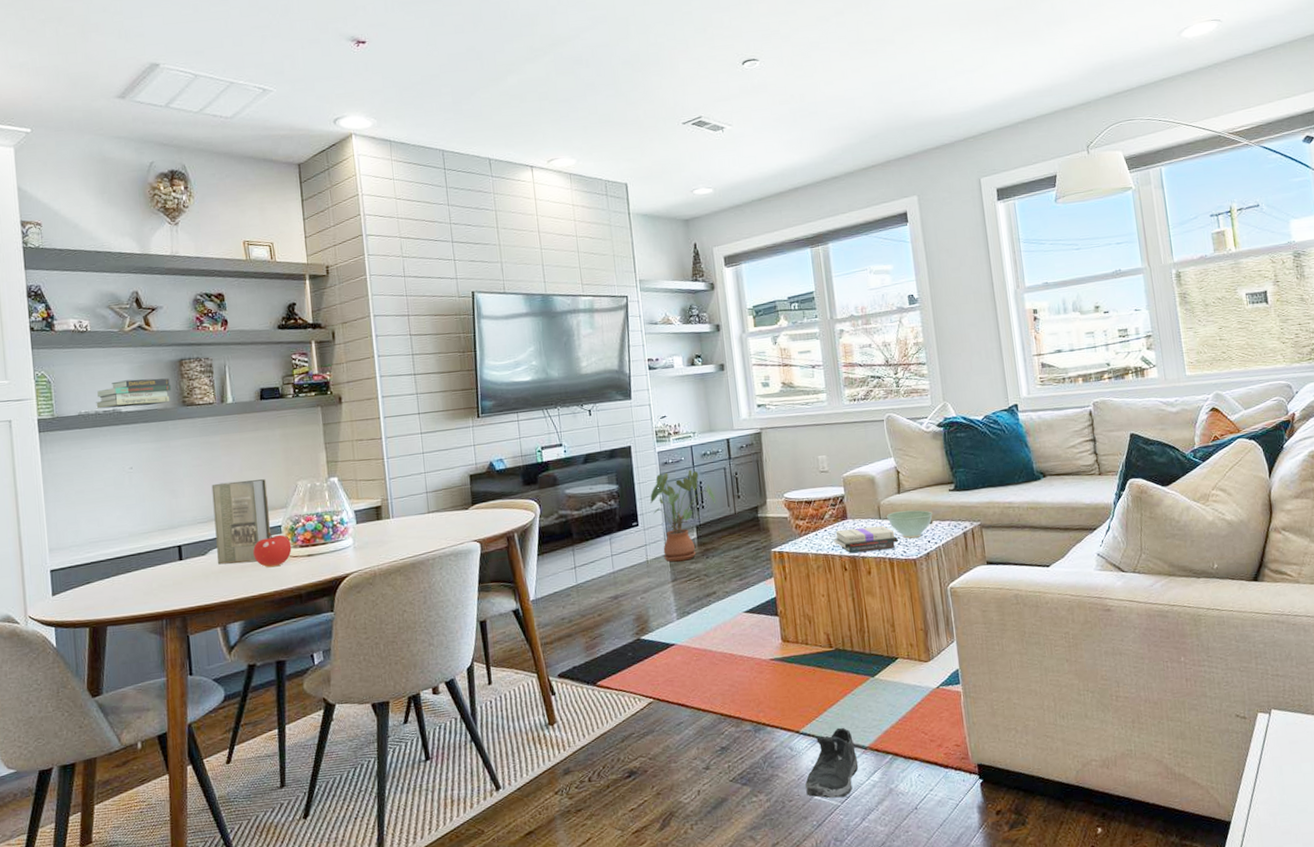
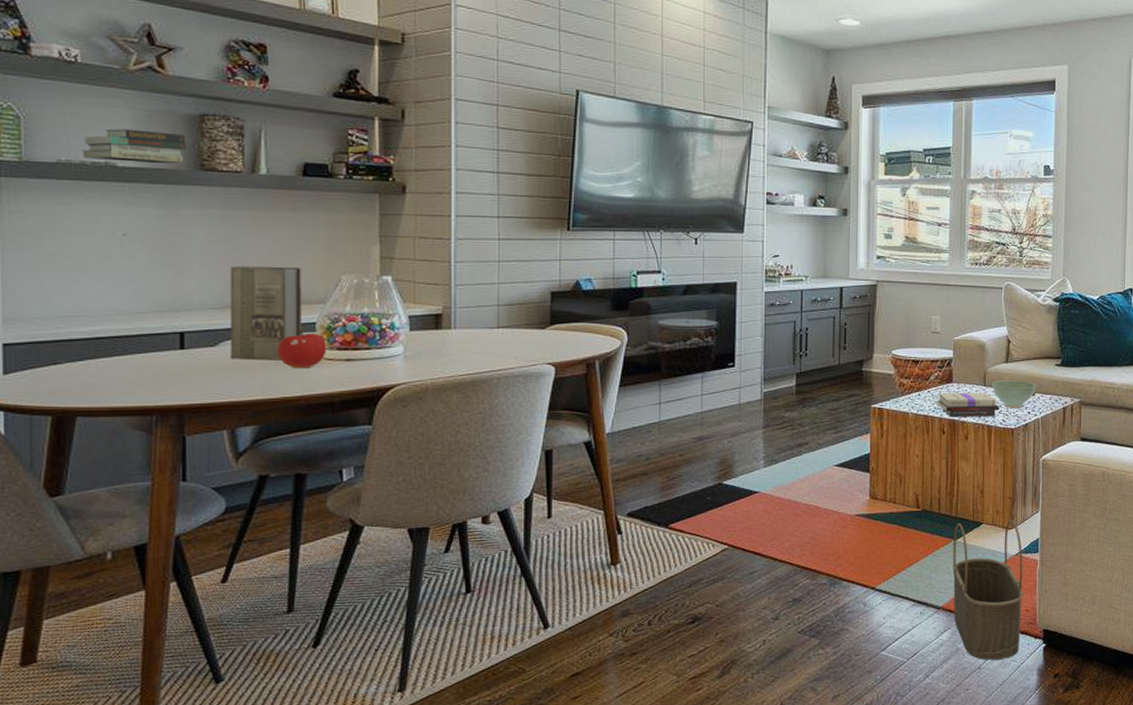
house plant: present [650,469,716,562] -> none [751,314,820,408]
athletic shoe: present [799,727,859,799] -> none [871,586,930,655]
wicker basket: none [870,652,955,800] -> present [952,520,1023,660]

